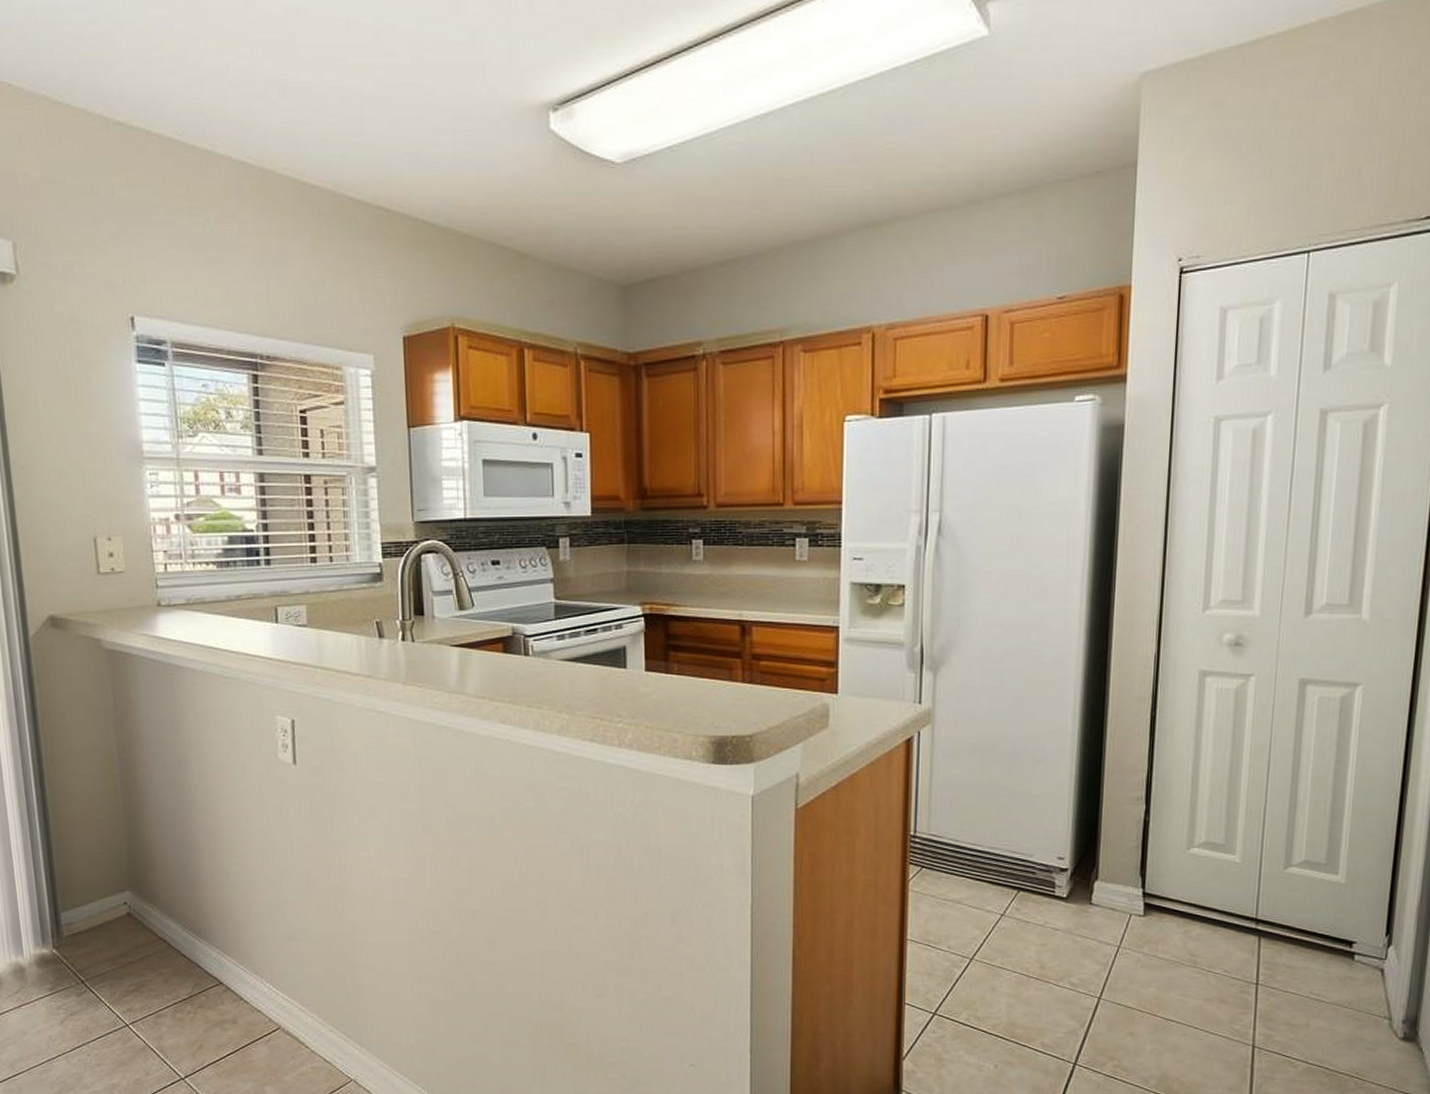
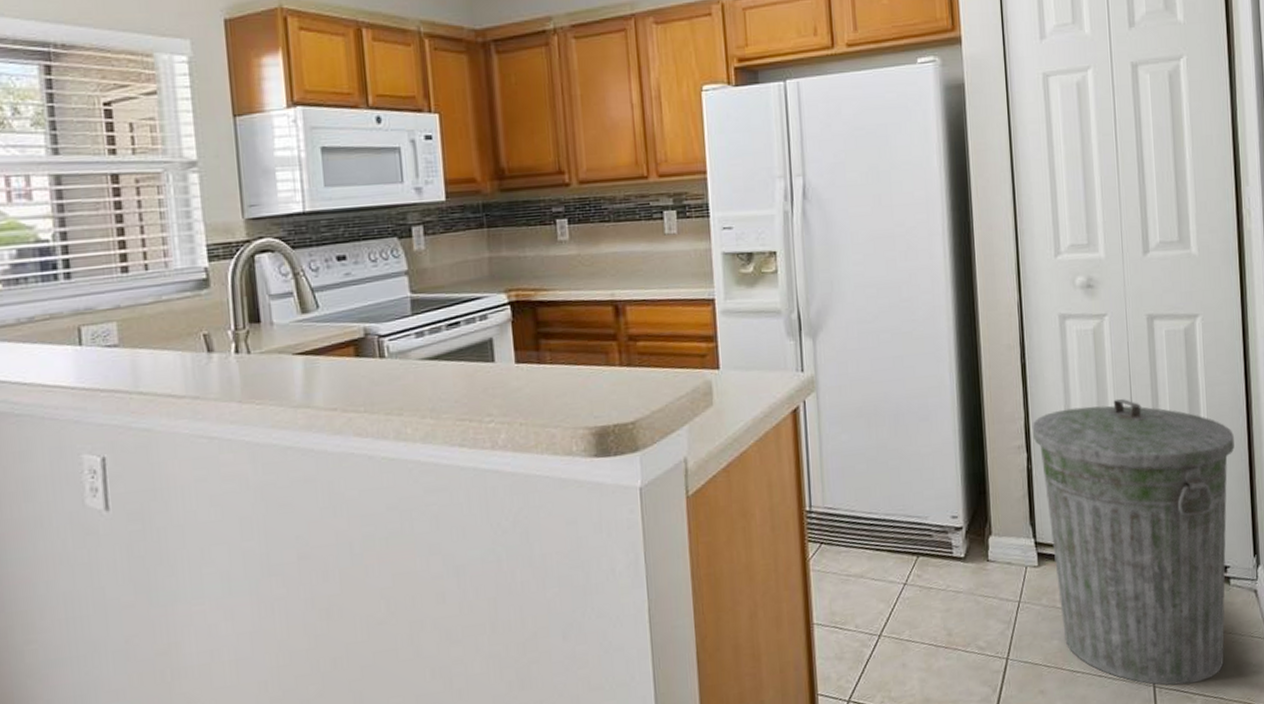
trash can: none [1154,761,1382,1050] -> present [1032,398,1235,686]

